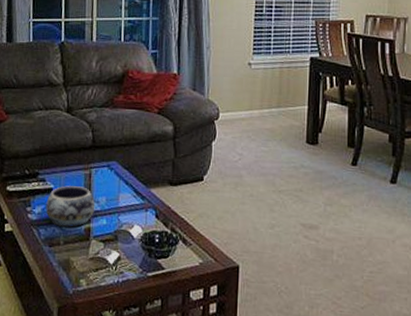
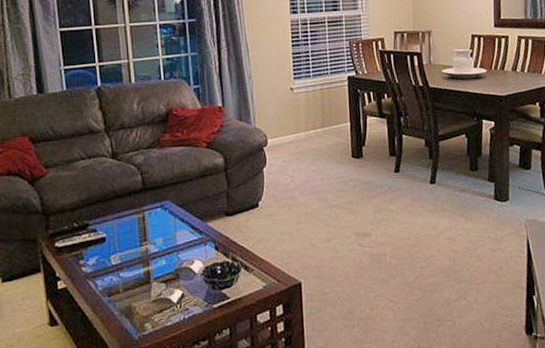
decorative bowl: present [45,186,95,227] -> none [100,231,152,275]

